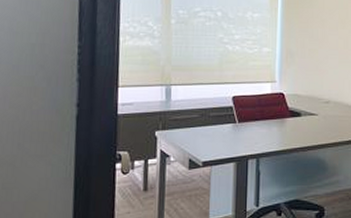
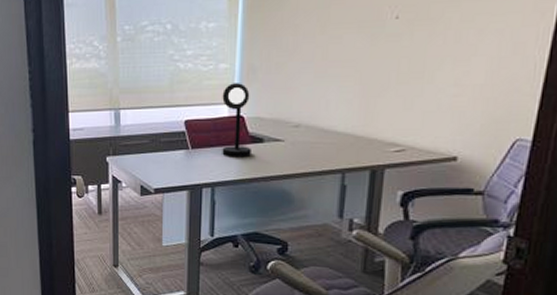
desk lamp: none [265,65,291,130] -> present [222,83,251,158]

